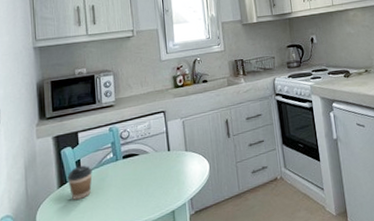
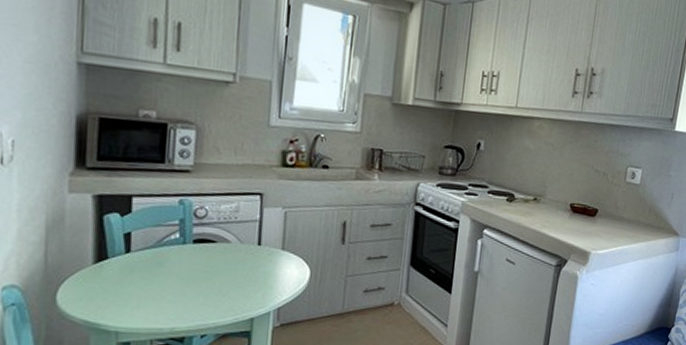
coffee cup: present [67,165,93,200] -> none [109,240,147,283]

